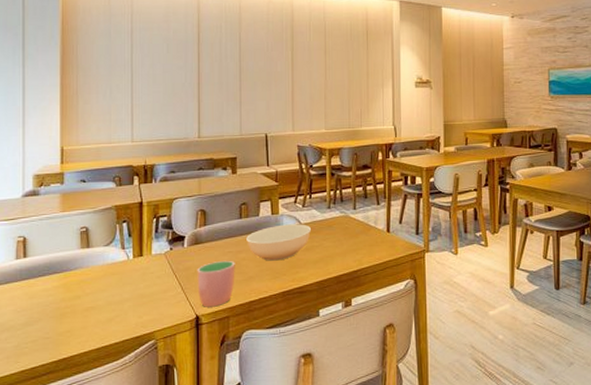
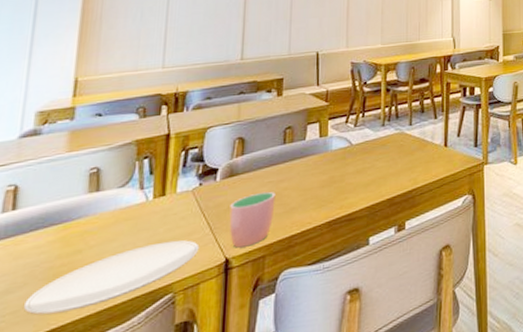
plate: none [41,295,174,346] -> present [24,240,200,316]
bowl: present [245,224,312,261] -> none [288,145,364,189]

